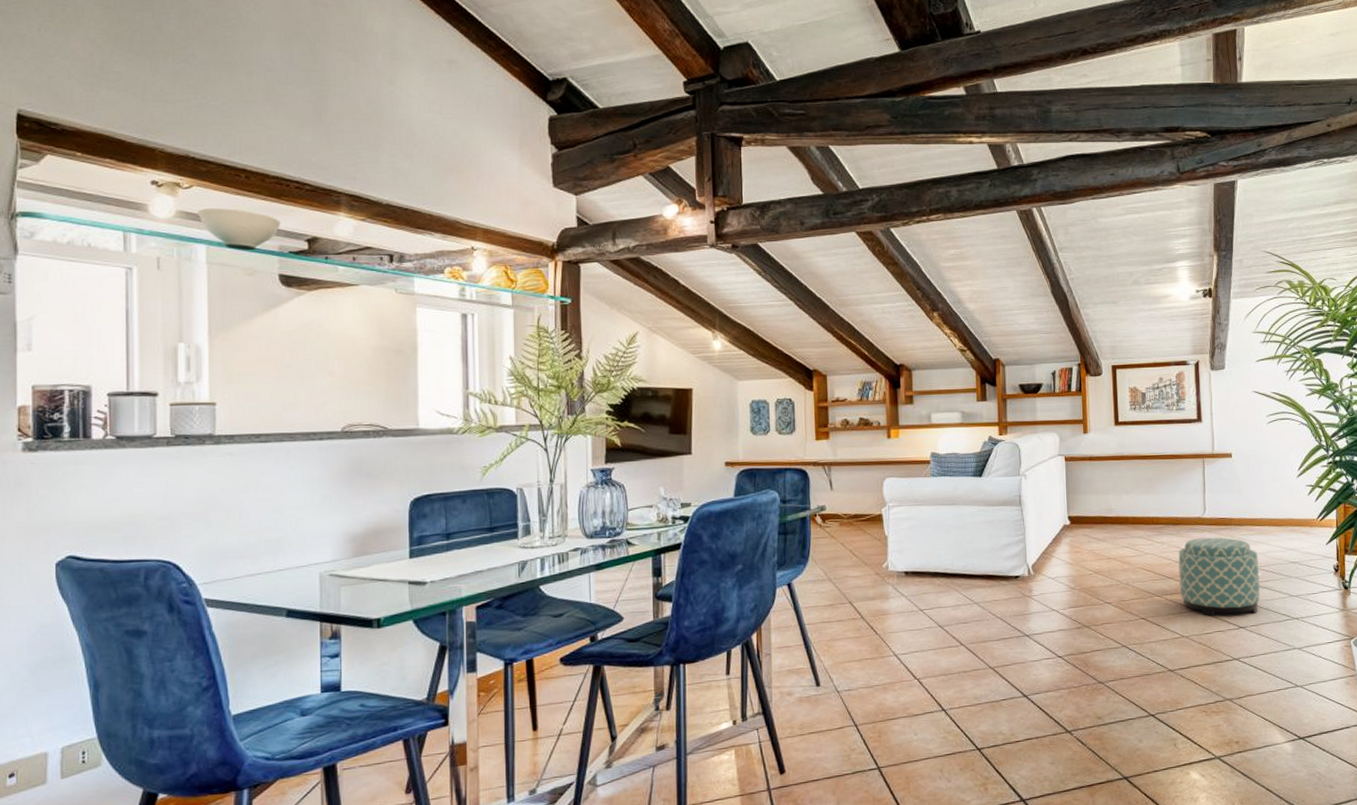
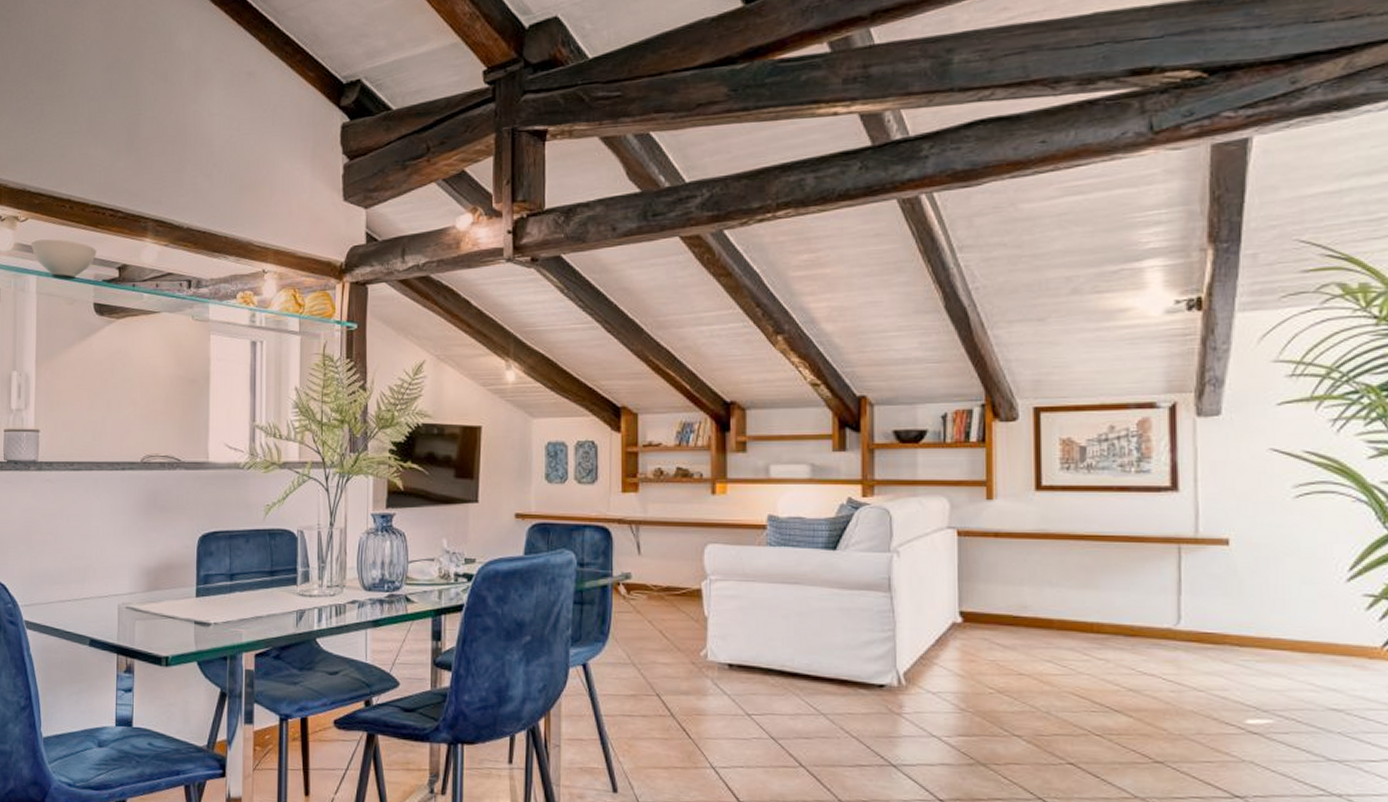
ottoman: present [1178,537,1260,616] -> none [1132,658,1273,779]

